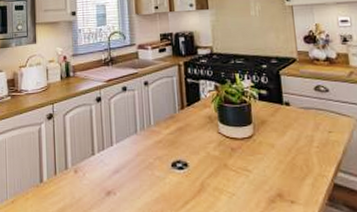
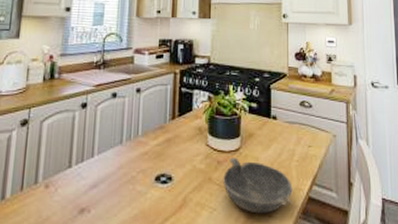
bowl: none [238,144,315,199] -> present [222,157,293,214]

